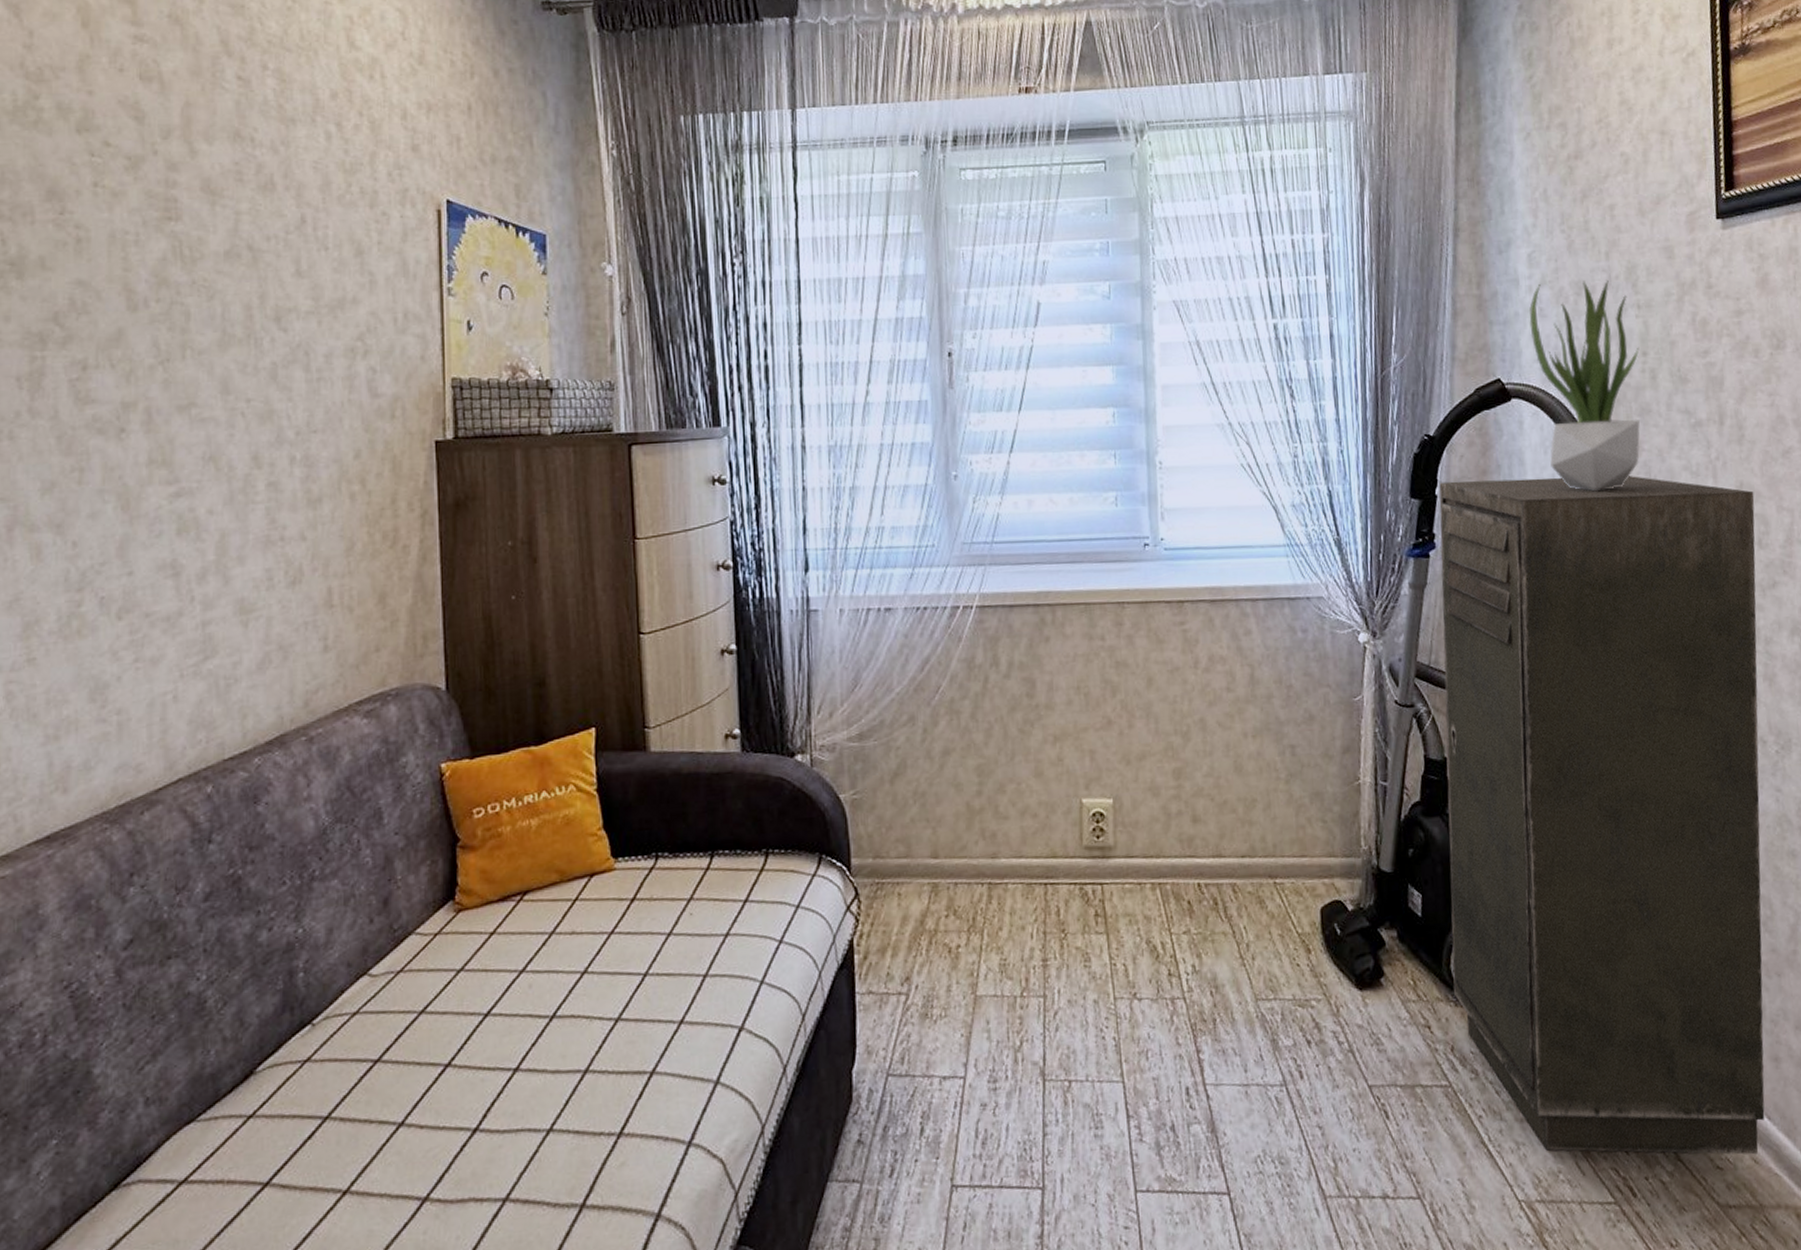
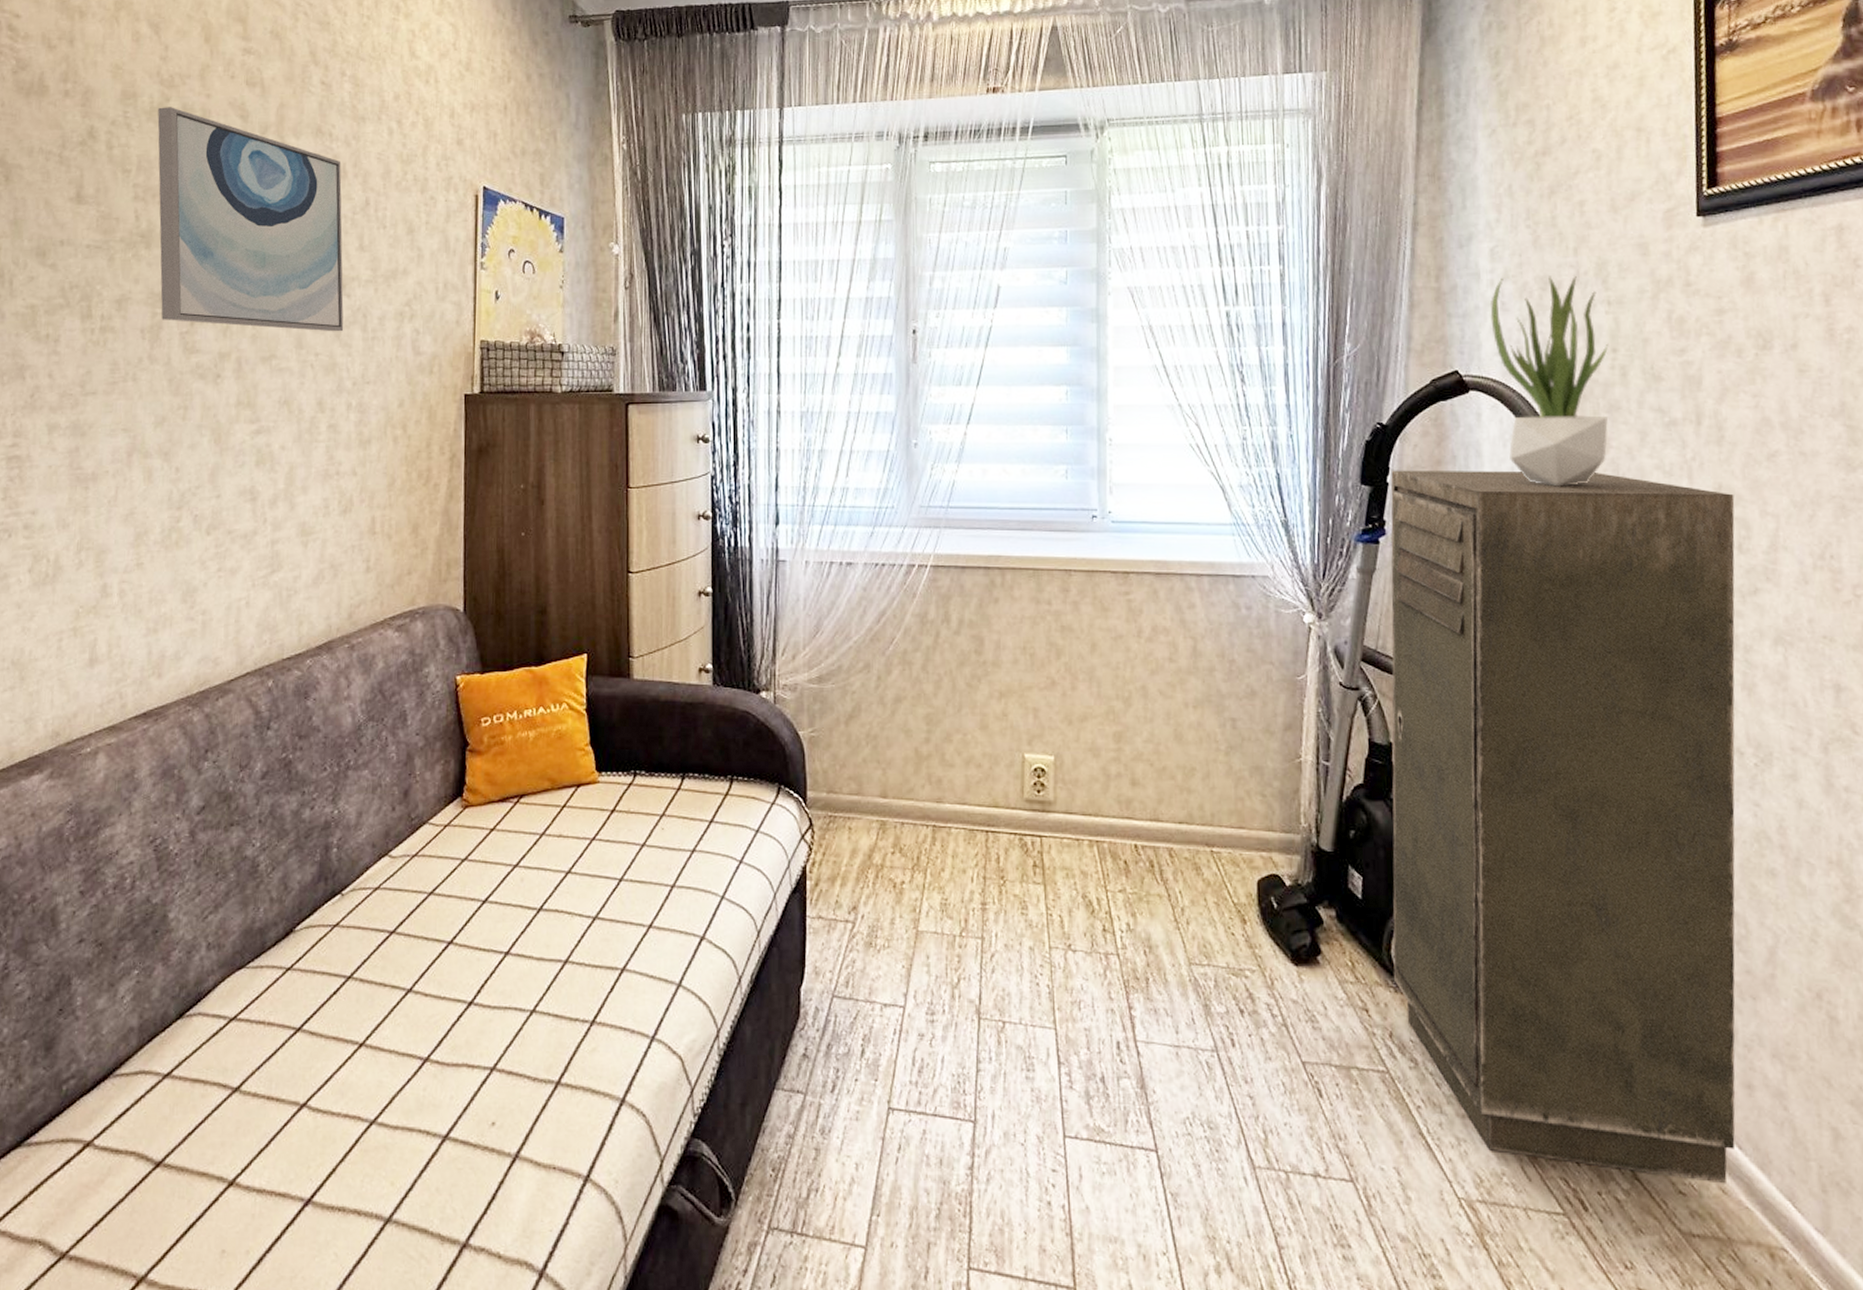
wall art: none [24,106,281,374] -> present [157,107,344,332]

